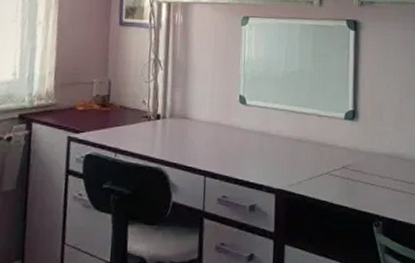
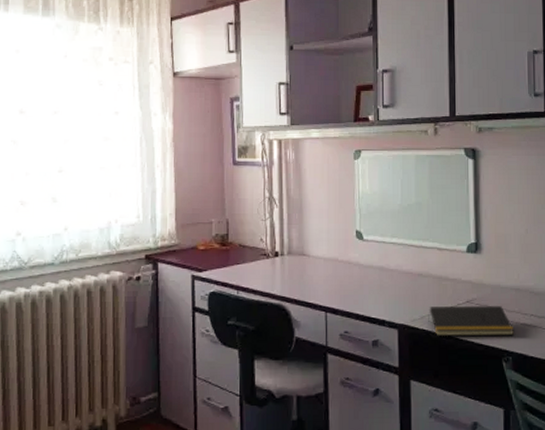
notepad: none [305,172,386,202] -> present [428,306,515,337]

